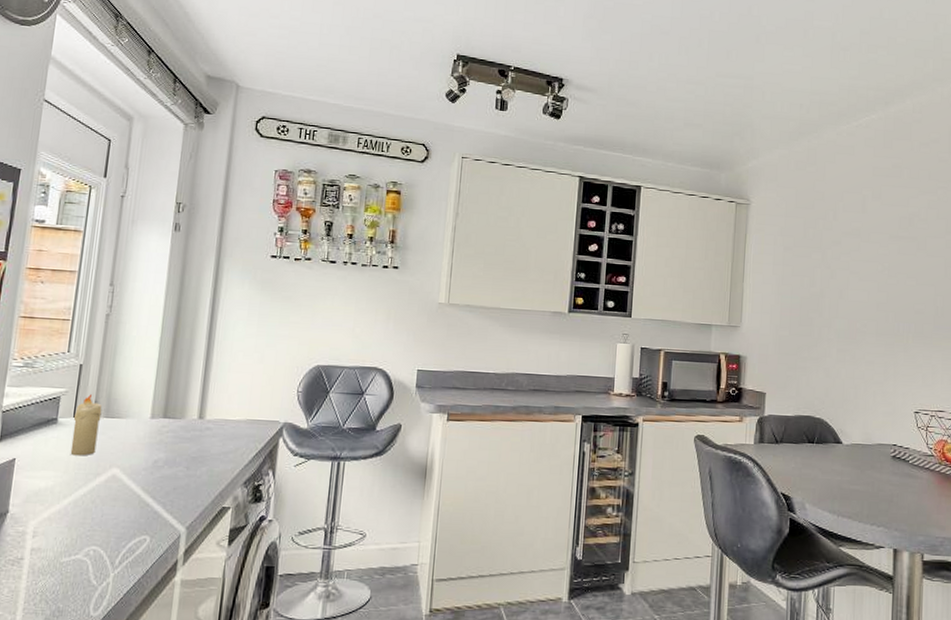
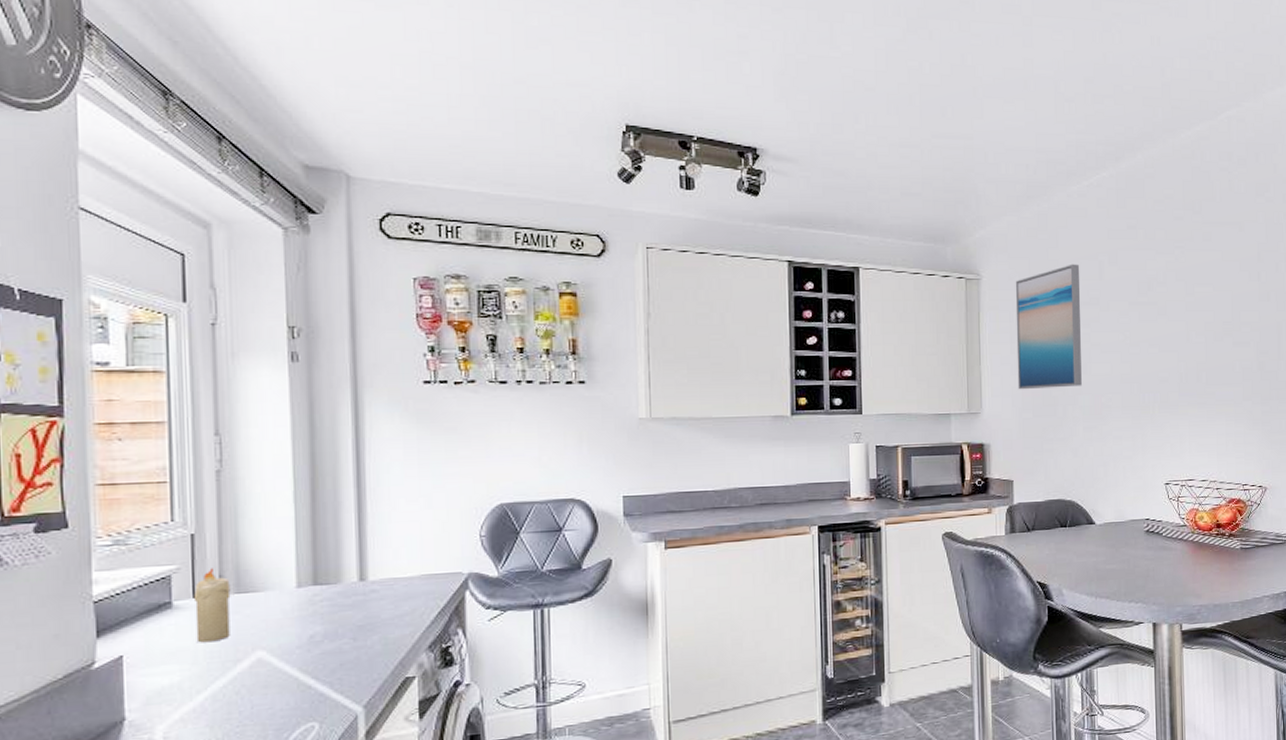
wall art: none [777,196,844,311] -> present [1015,264,1082,390]

